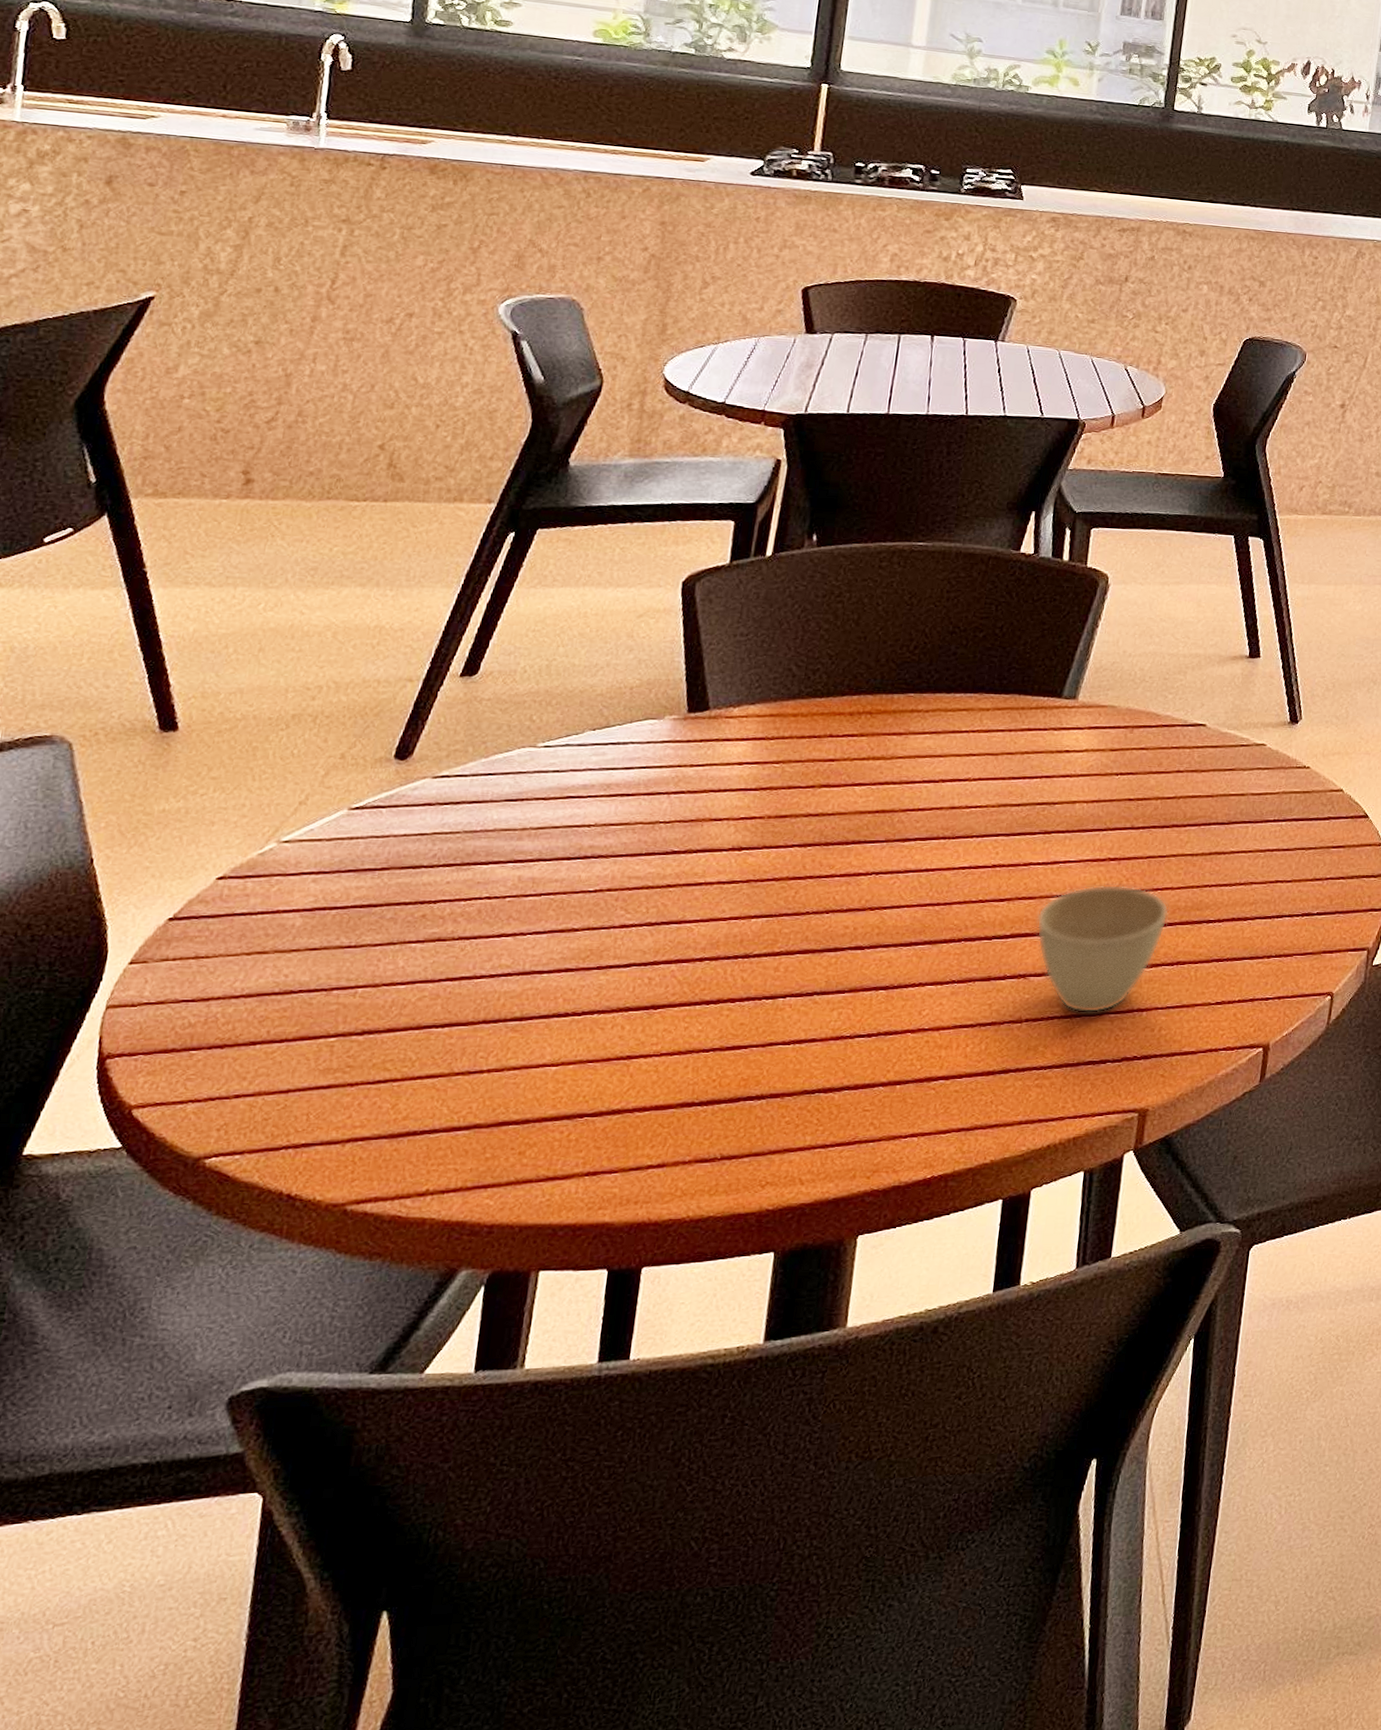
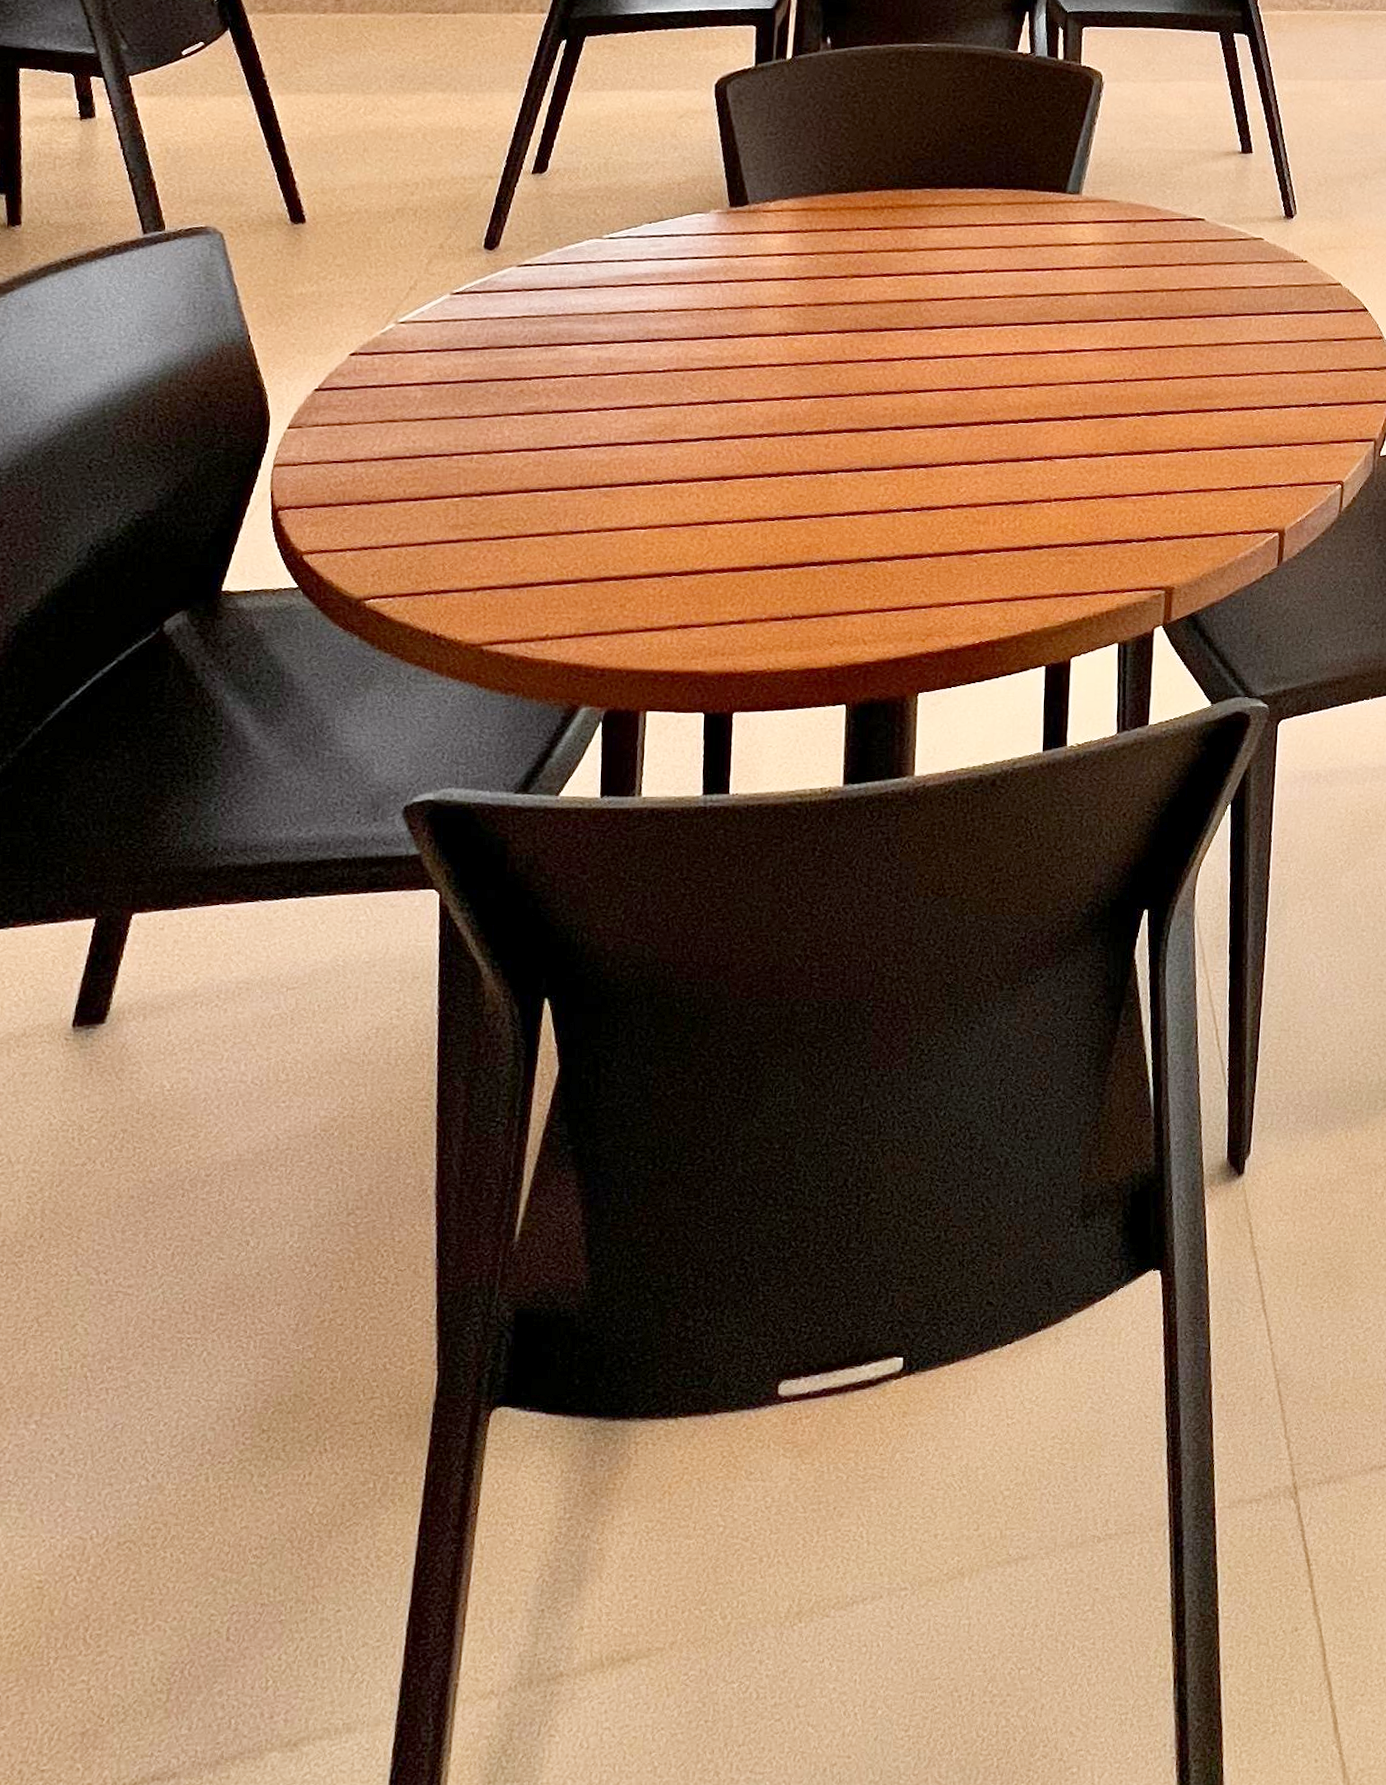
cup: present [1036,884,1169,1013] -> none [1057,372,1181,495]

